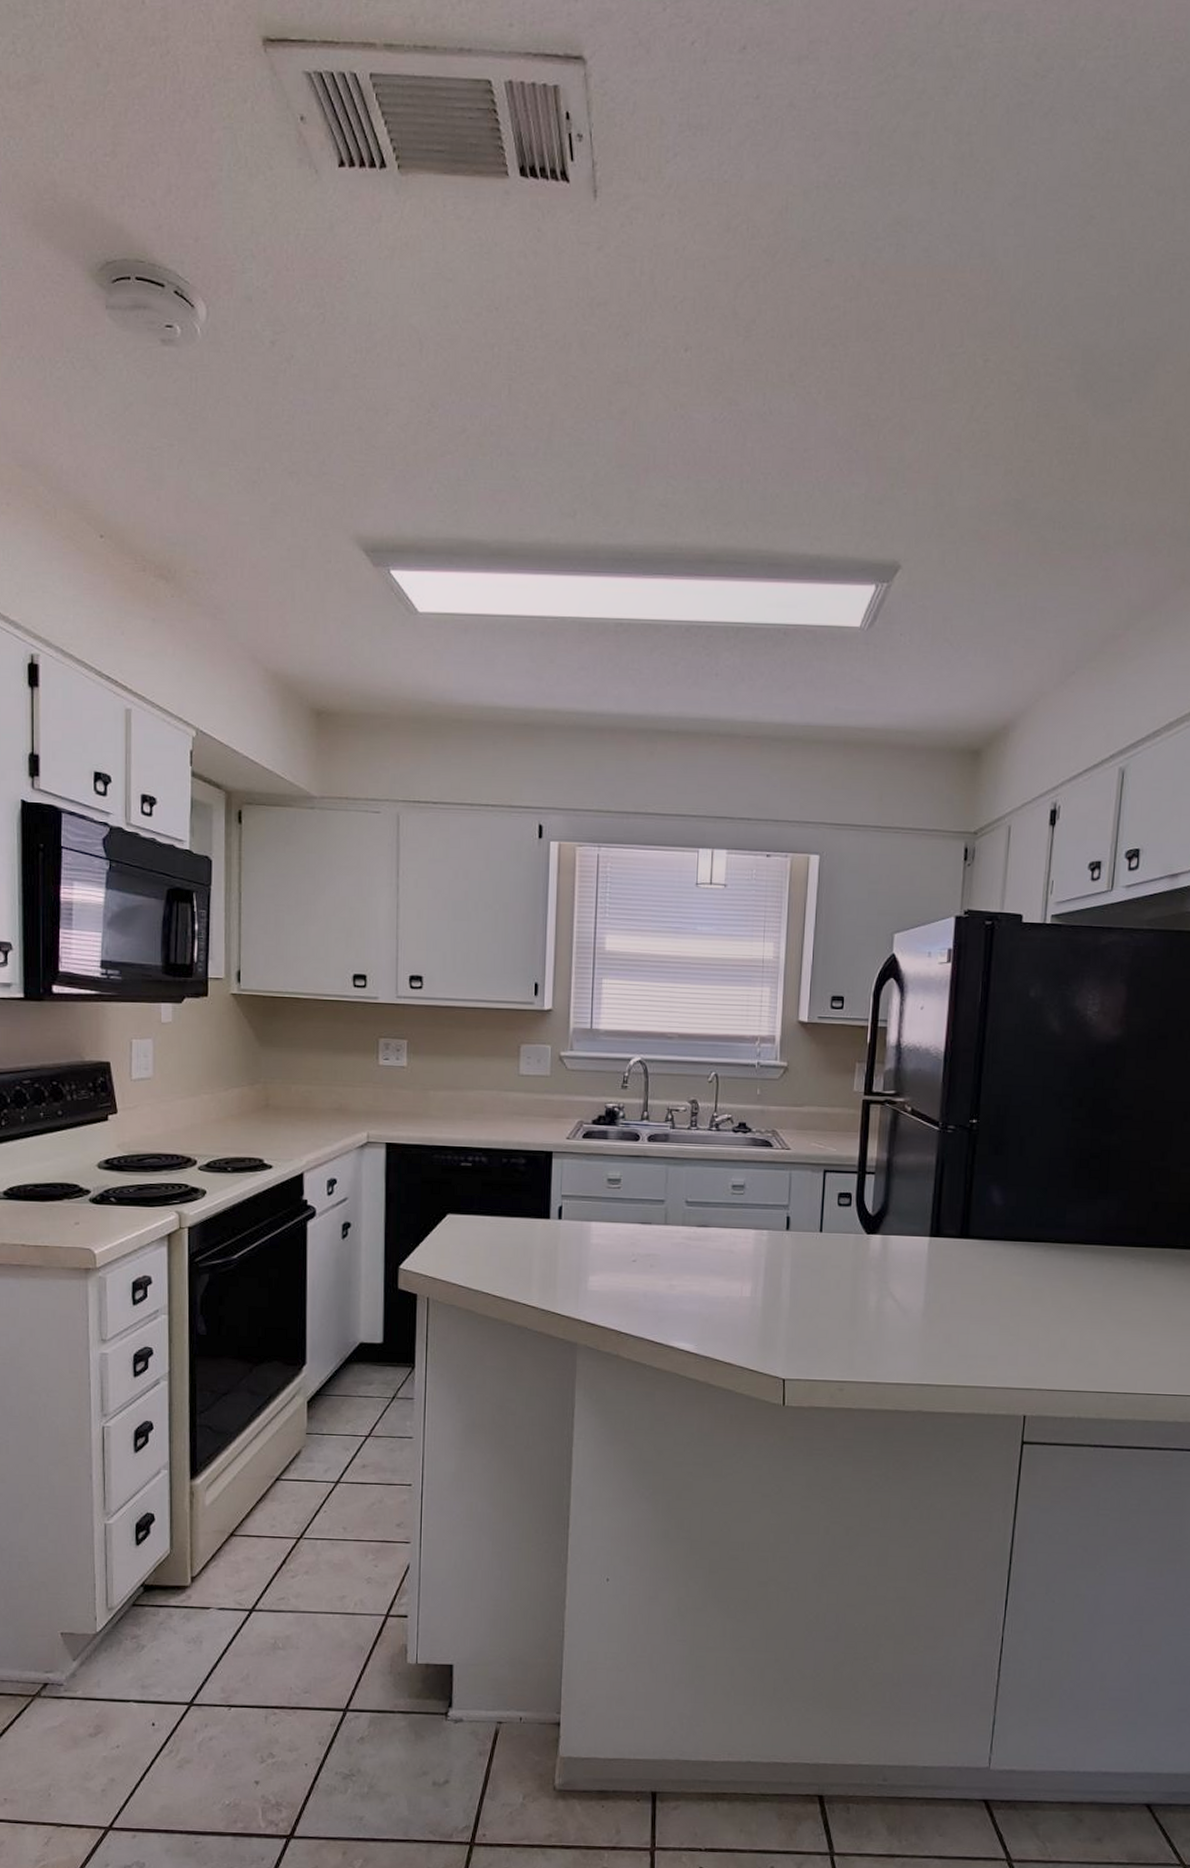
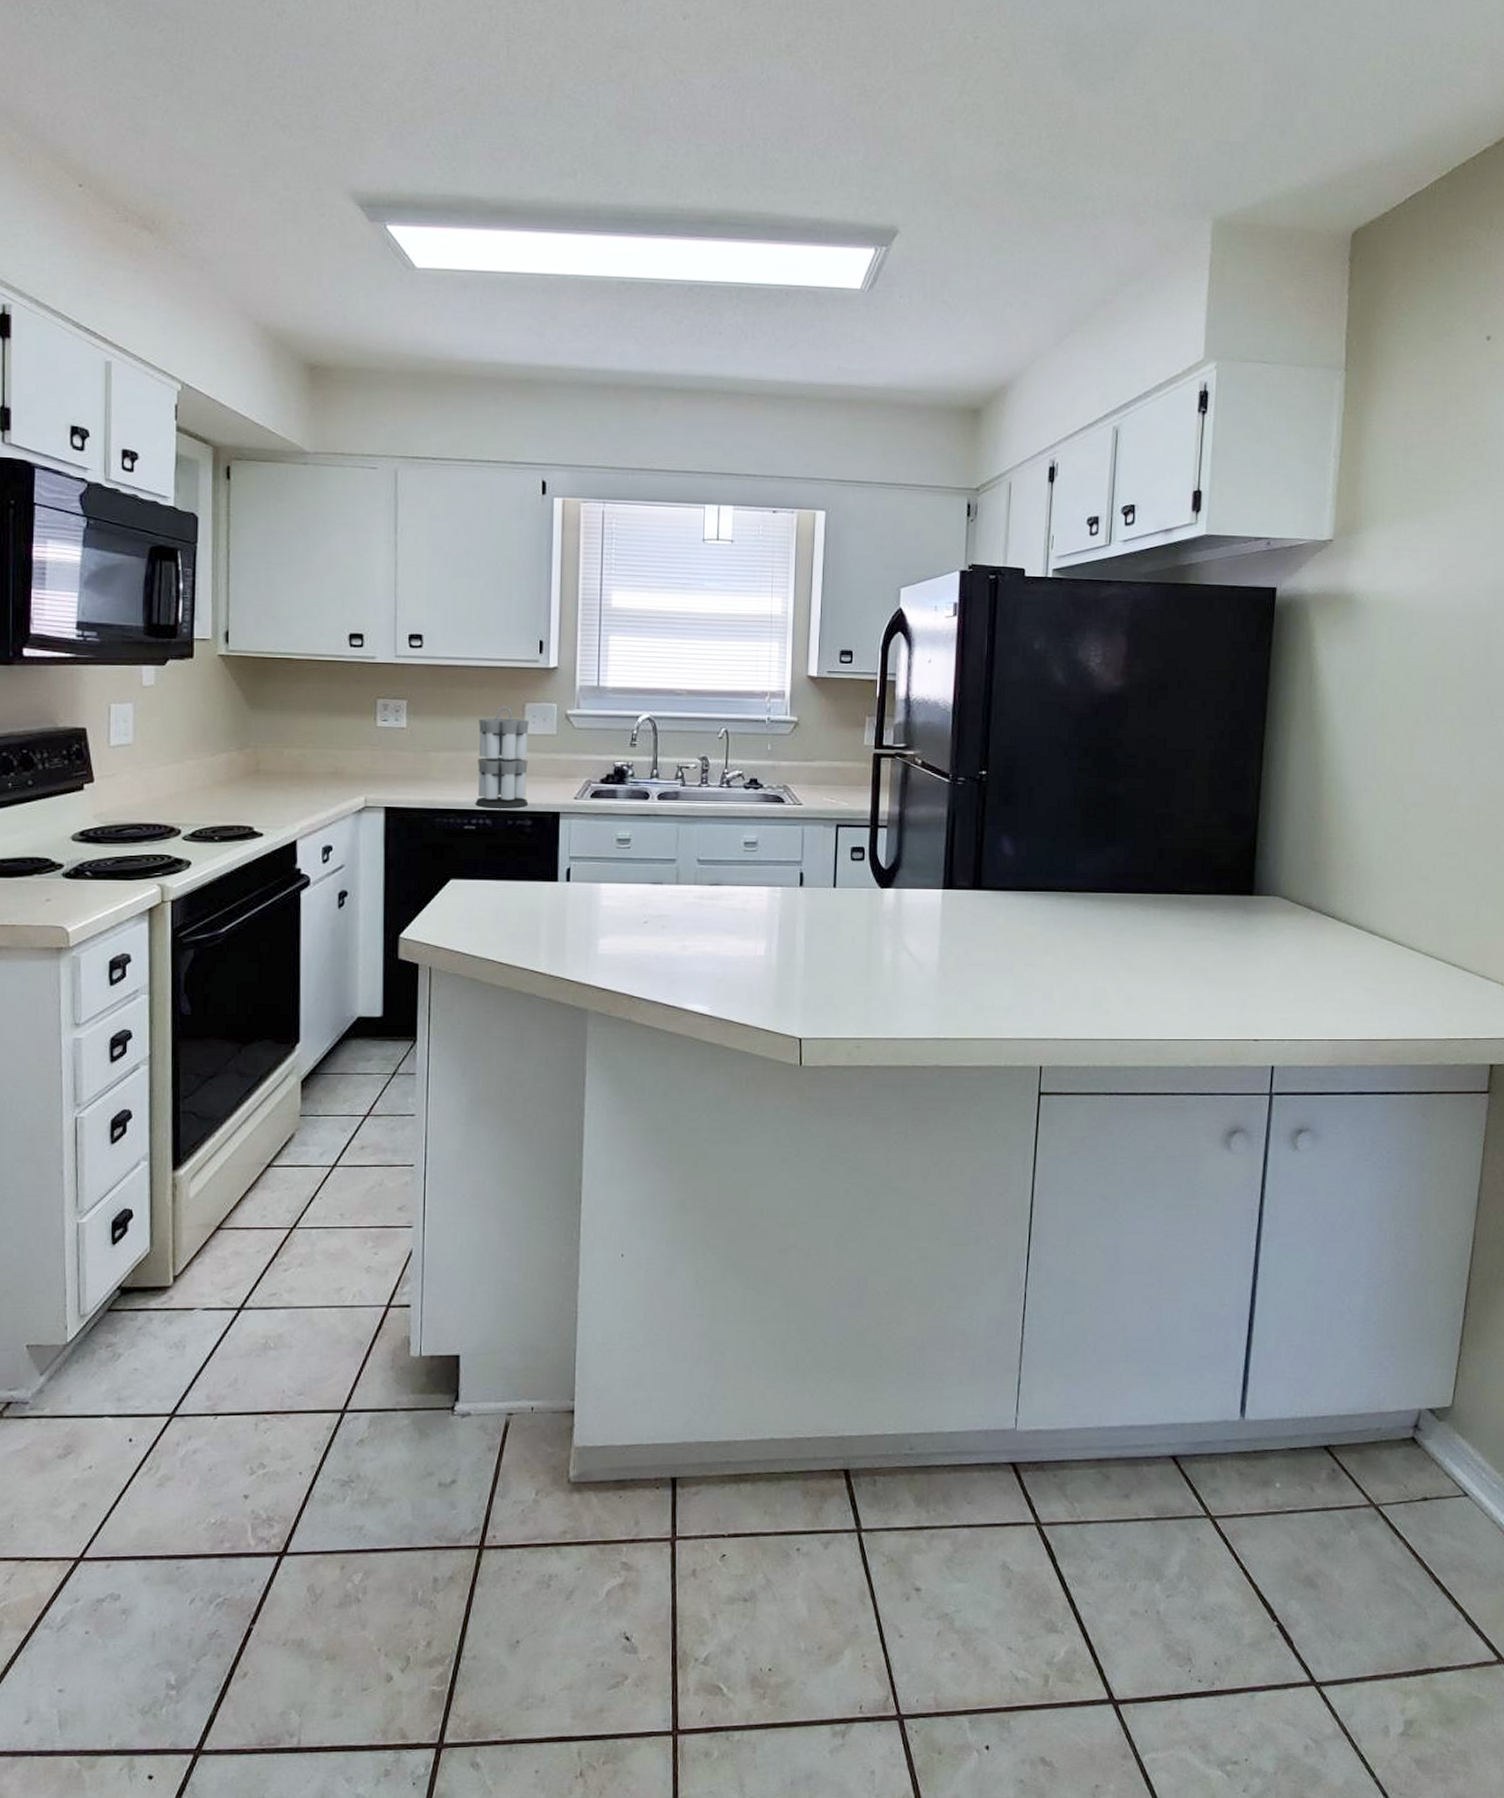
spice rack: none [472,1047,524,1147] -> present [476,706,529,809]

